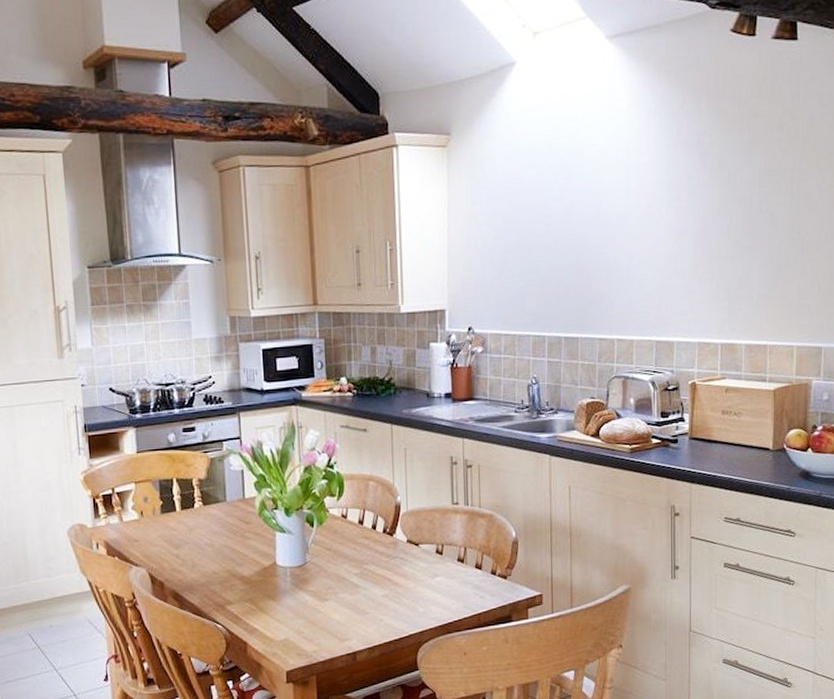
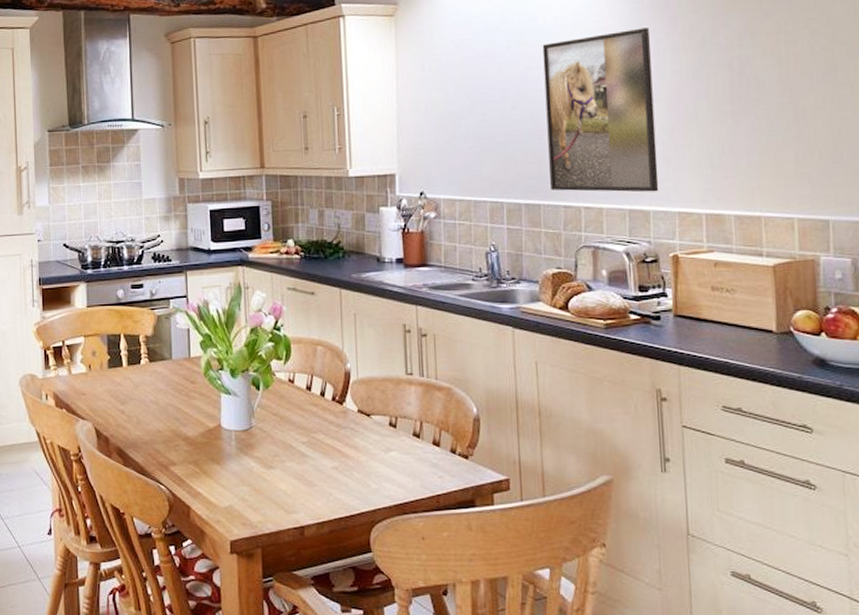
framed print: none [586,164,683,324] -> present [542,28,659,192]

